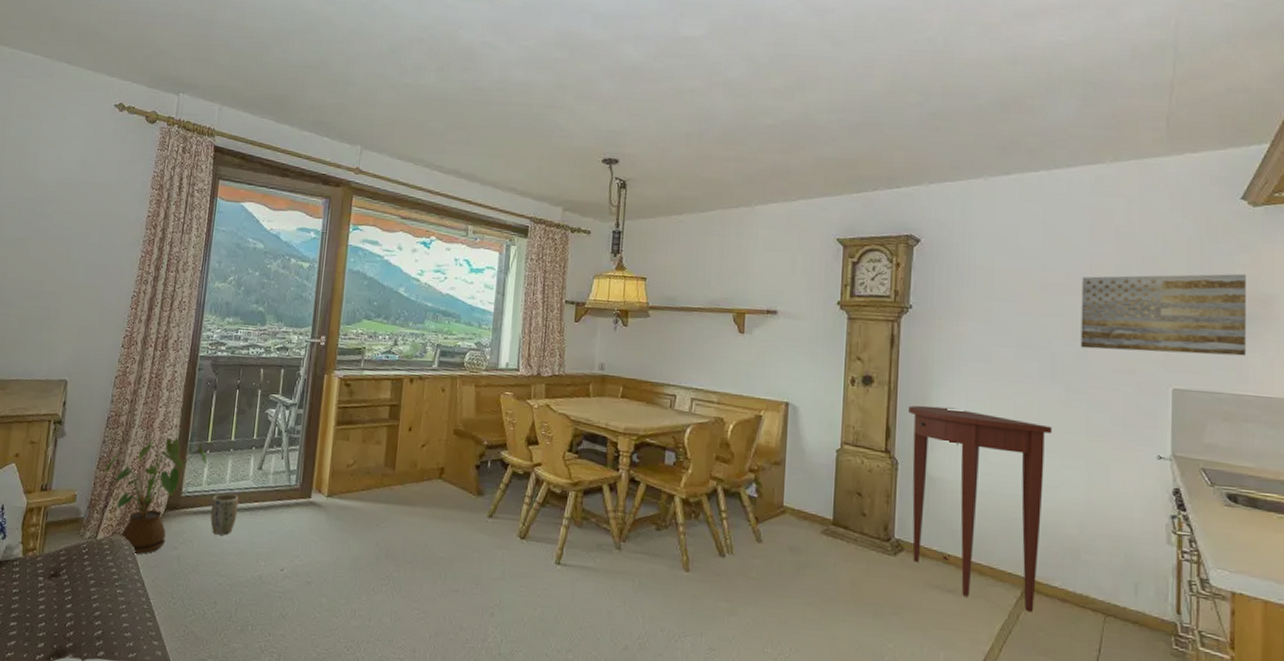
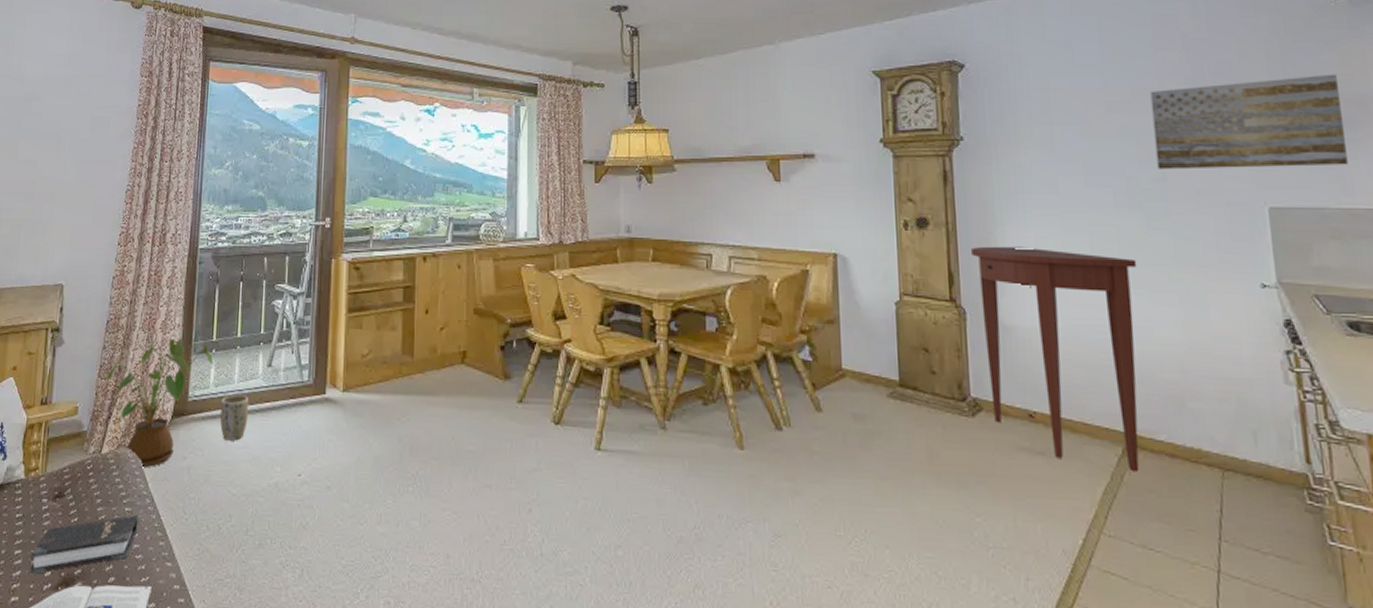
hardback book: none [23,597,129,646] -> present [29,515,139,575]

